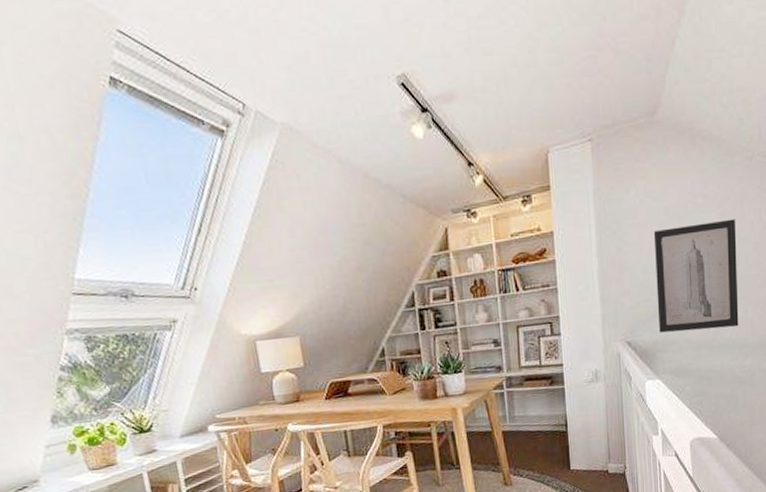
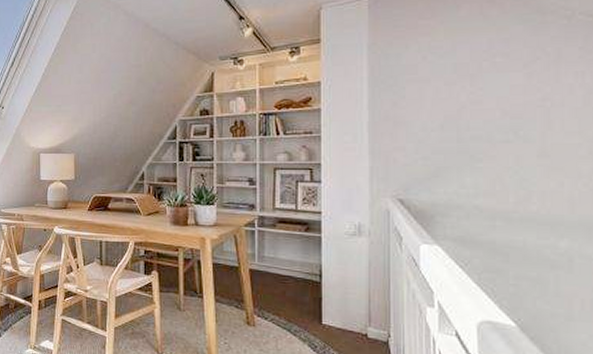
wall art: present [653,219,739,333] -> none [437,81,550,201]

